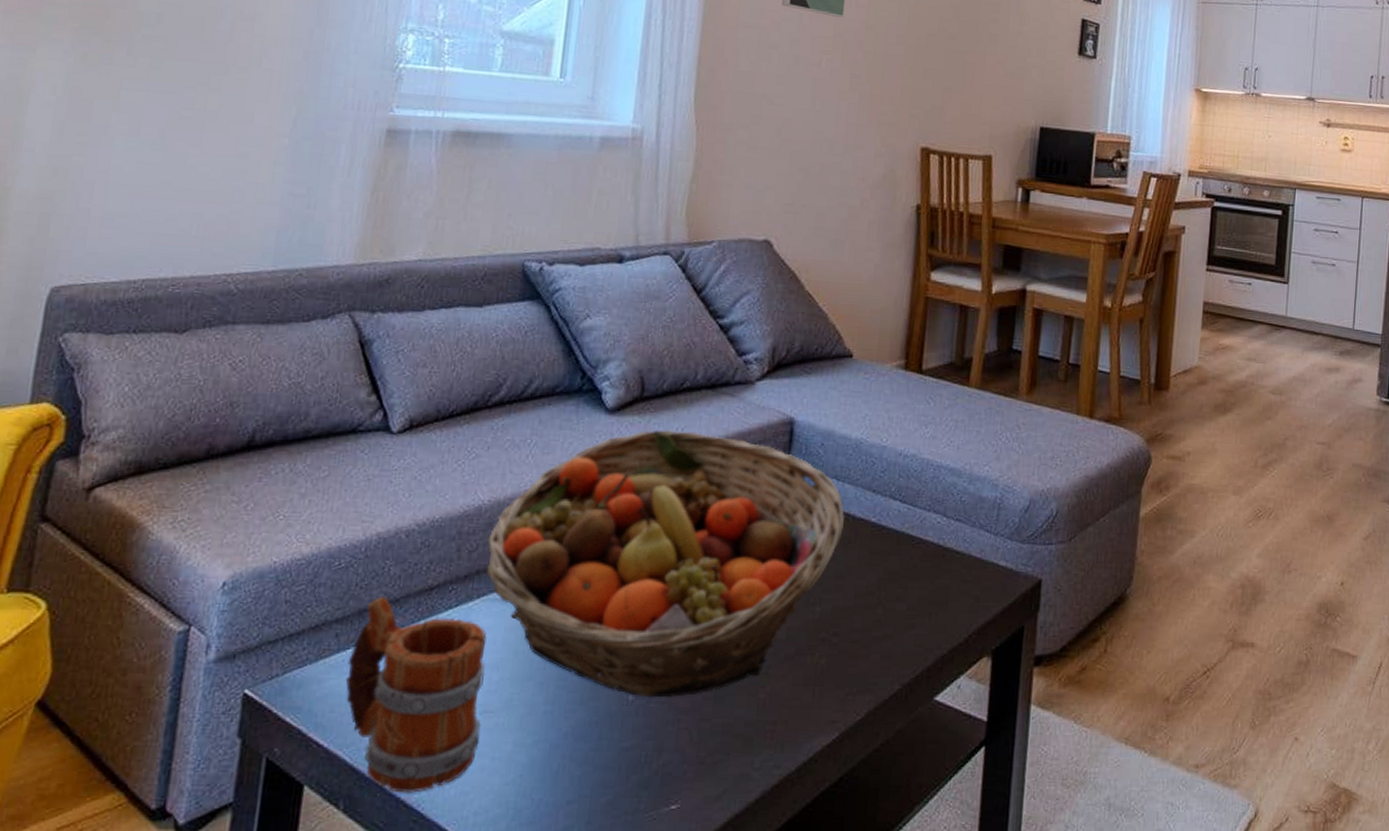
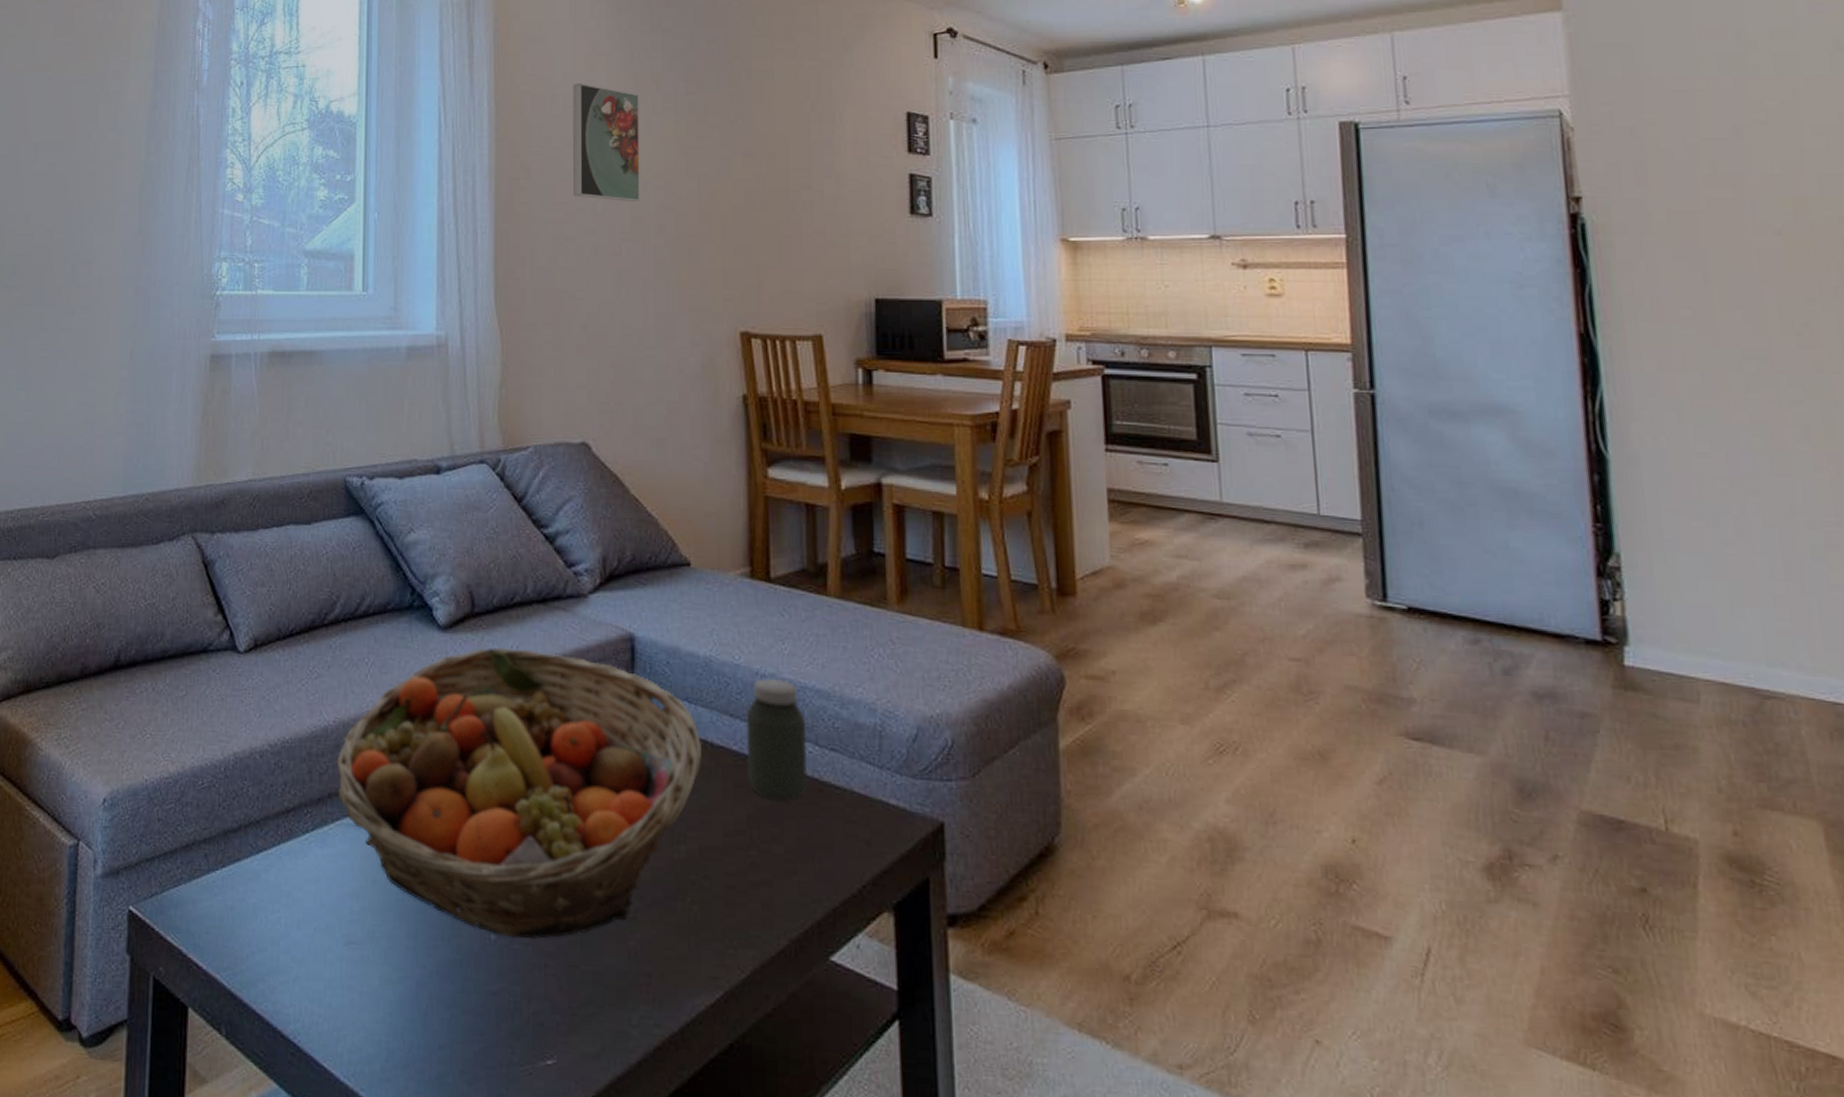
mug: present [345,596,487,793] -> none [217,817,347,1024]
jar: none [881,458,939,566] -> present [746,678,808,802]

